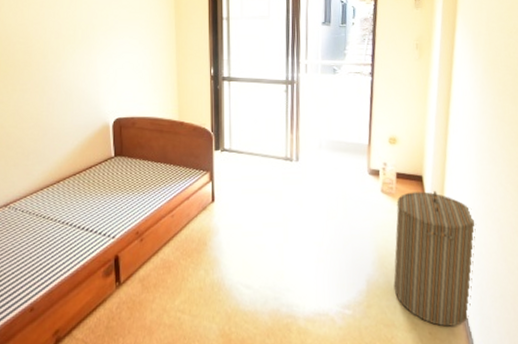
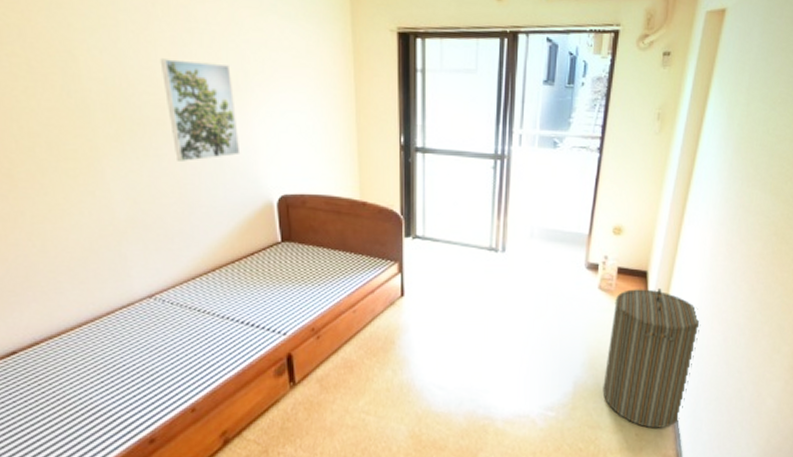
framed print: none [31,18,86,94] -> present [160,59,241,161]

